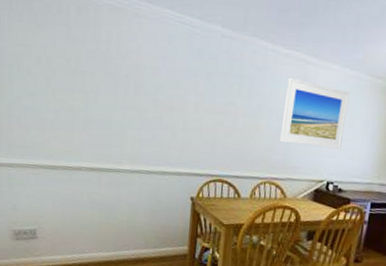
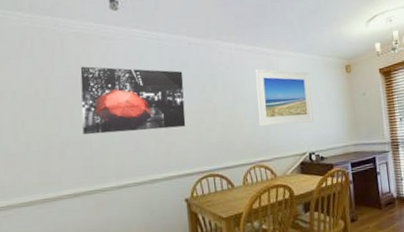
wall art: none [106,43,210,126] -> present [80,66,186,135]

